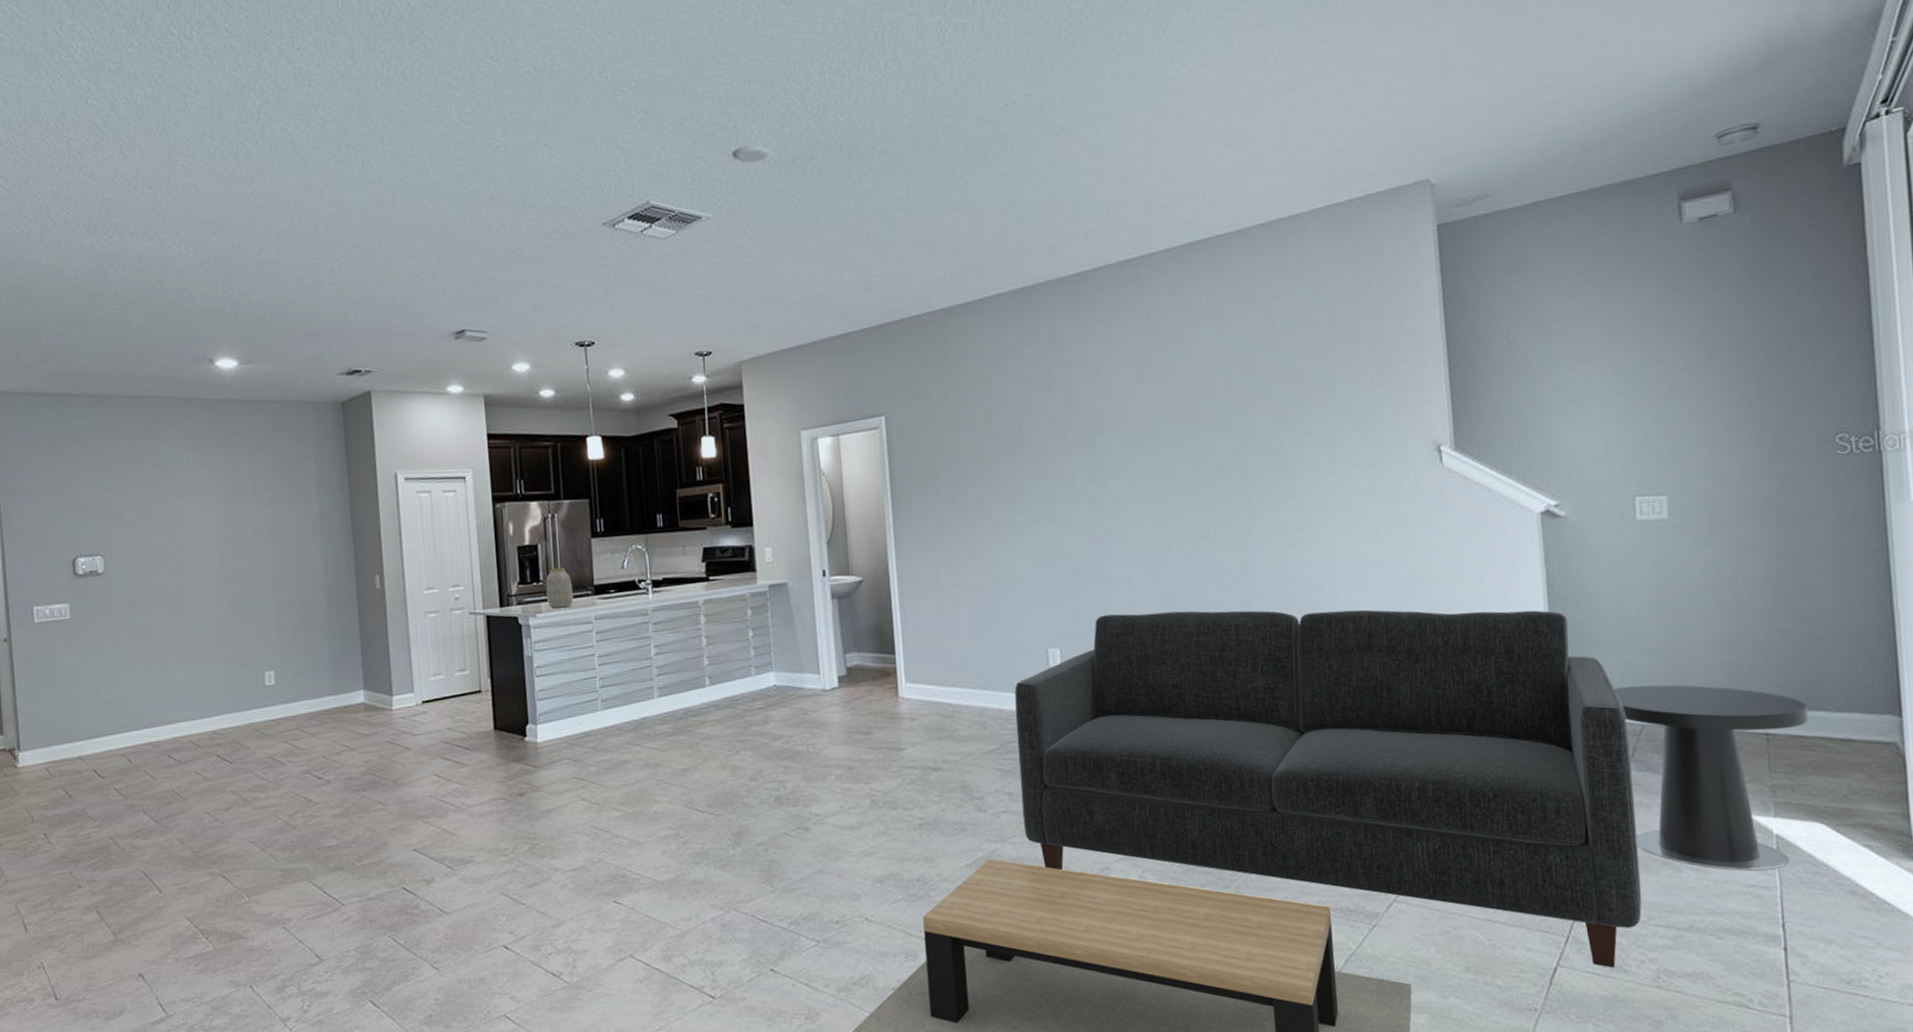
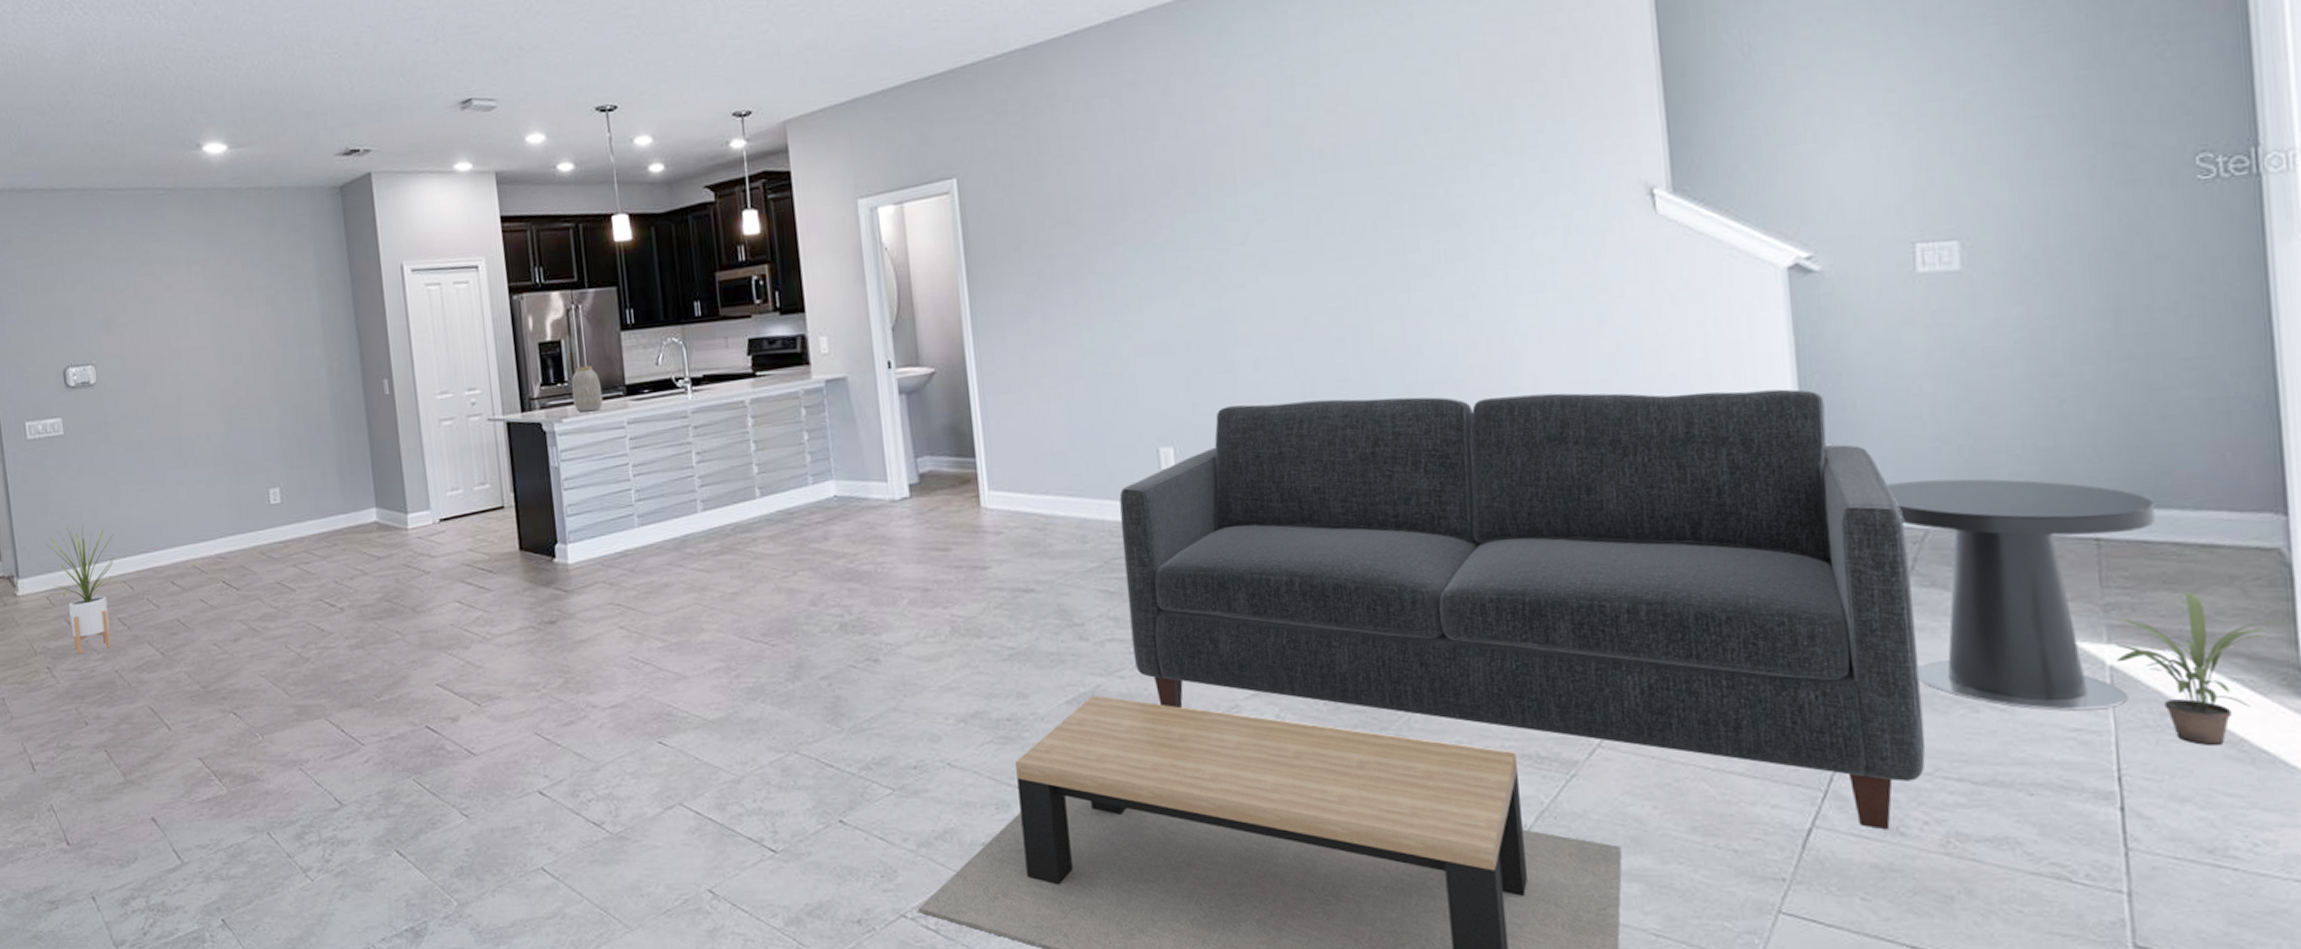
house plant: none [39,702,123,822] -> present [37,524,125,655]
potted plant: none [1781,776,1903,899] -> present [2116,591,2289,747]

